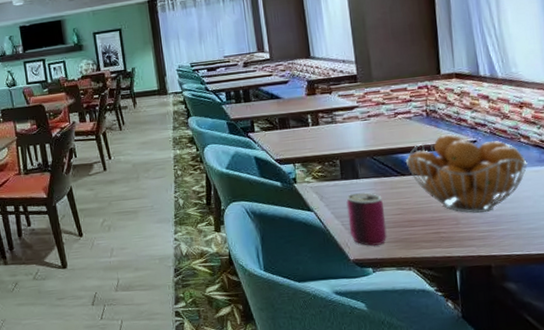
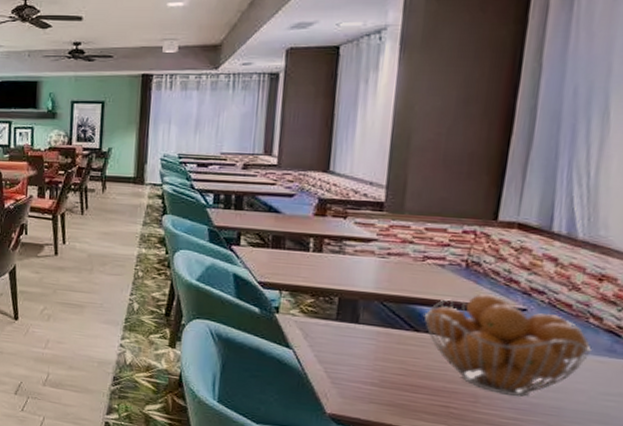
can: present [346,192,387,247] -> none [332,338,384,405]

